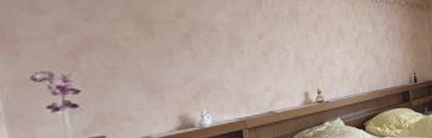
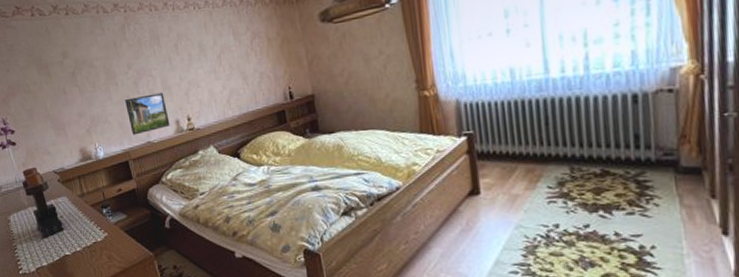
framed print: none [249,66,298,104] -> present [125,93,170,135]

